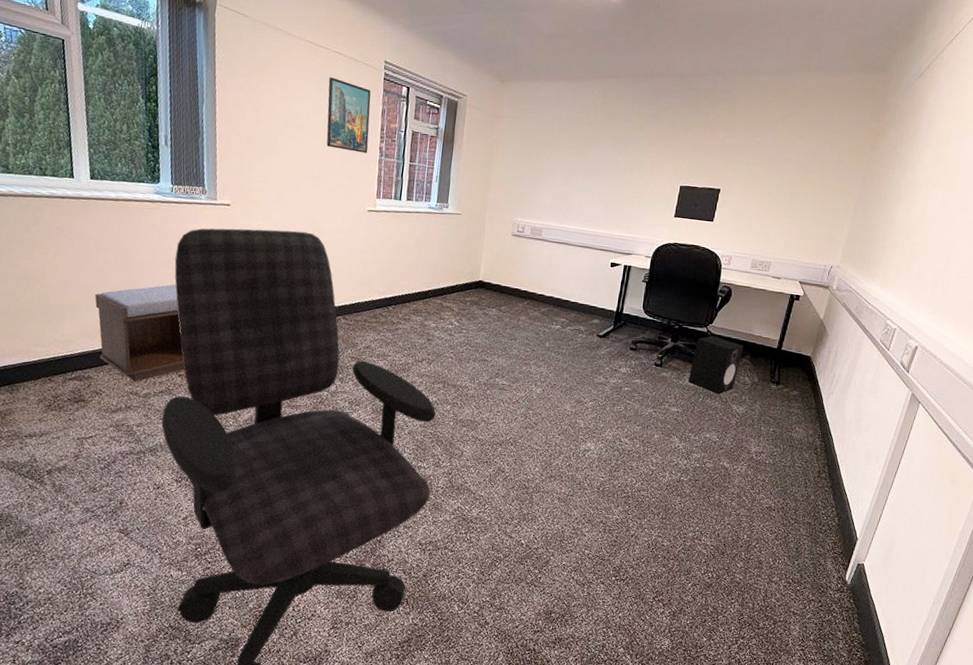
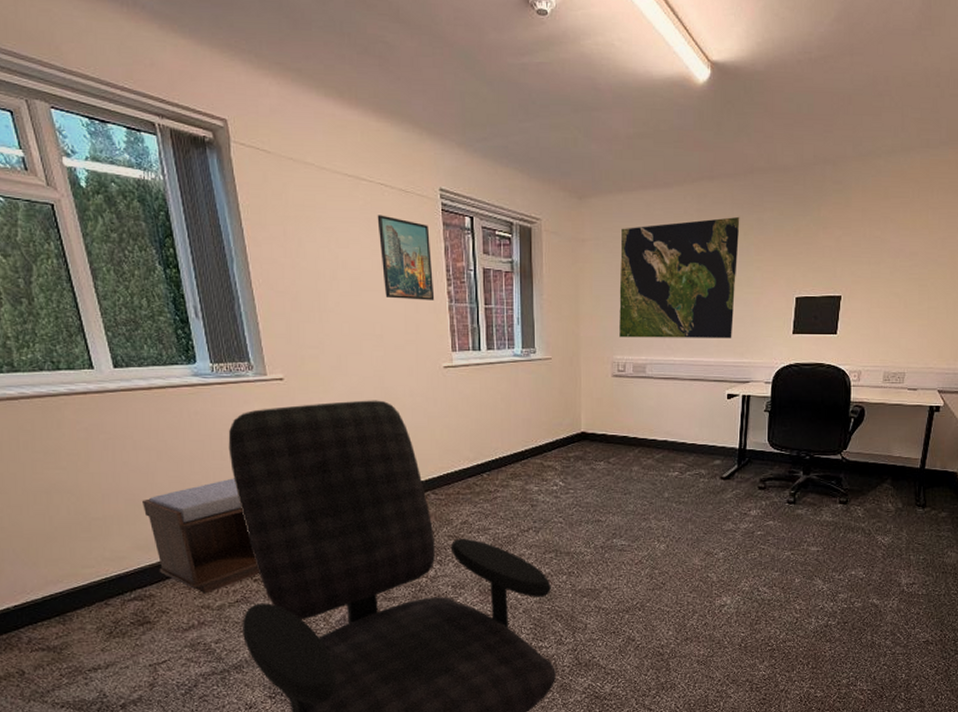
world map: none [522,110,638,215] -> present [619,216,740,339]
speaker: present [688,335,743,394] -> none [826,462,883,526]

